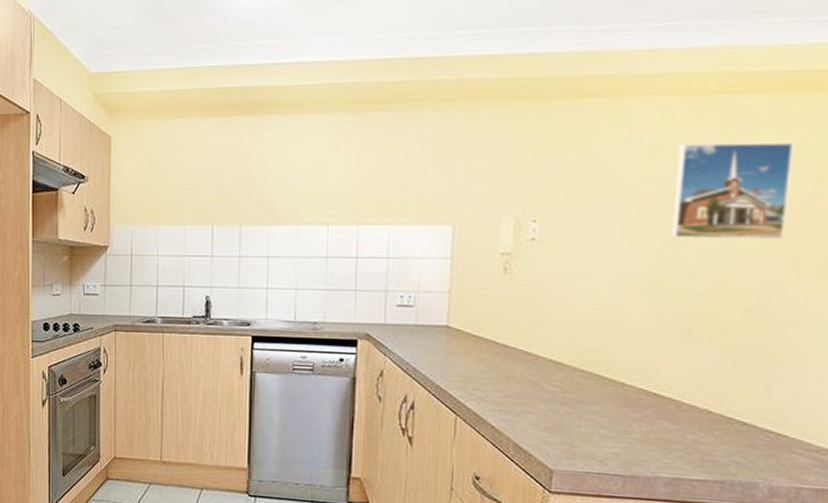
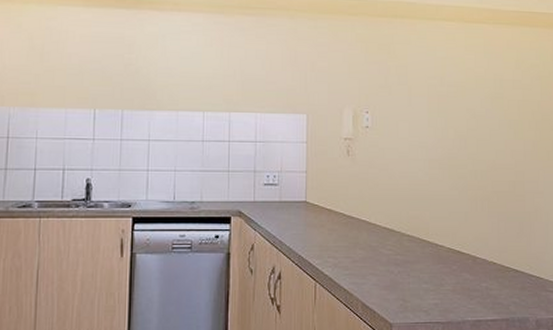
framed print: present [671,141,793,240] -> none [459,57,527,130]

